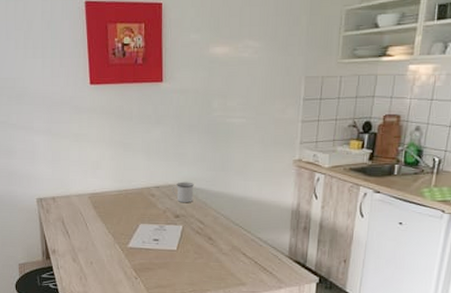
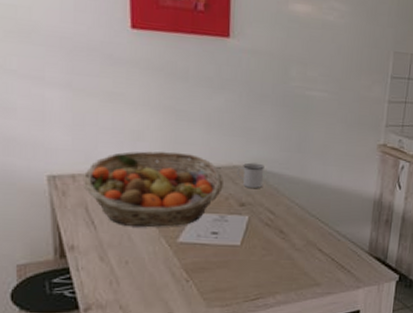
fruit basket: none [60,176,161,236] -> present [82,150,224,227]

